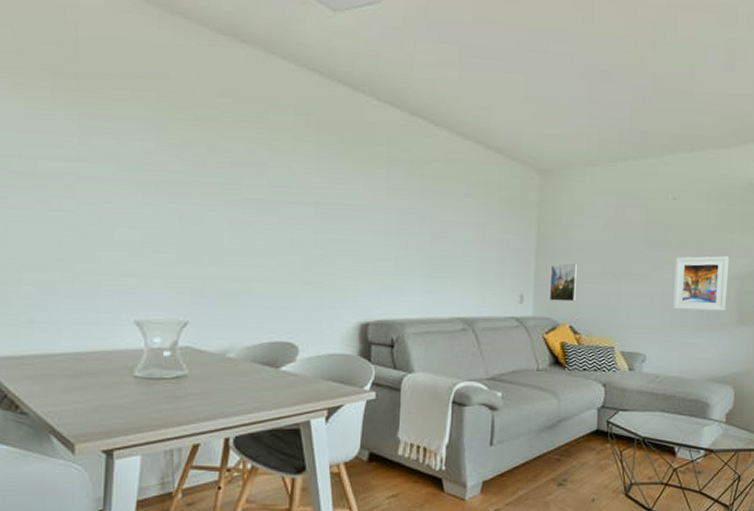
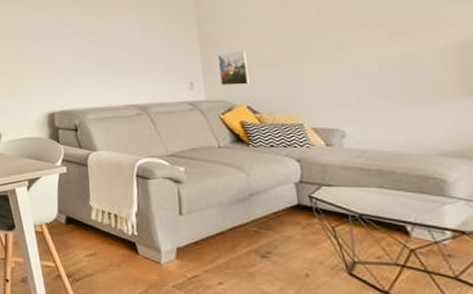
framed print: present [673,256,729,311] -> none [363,27,446,85]

